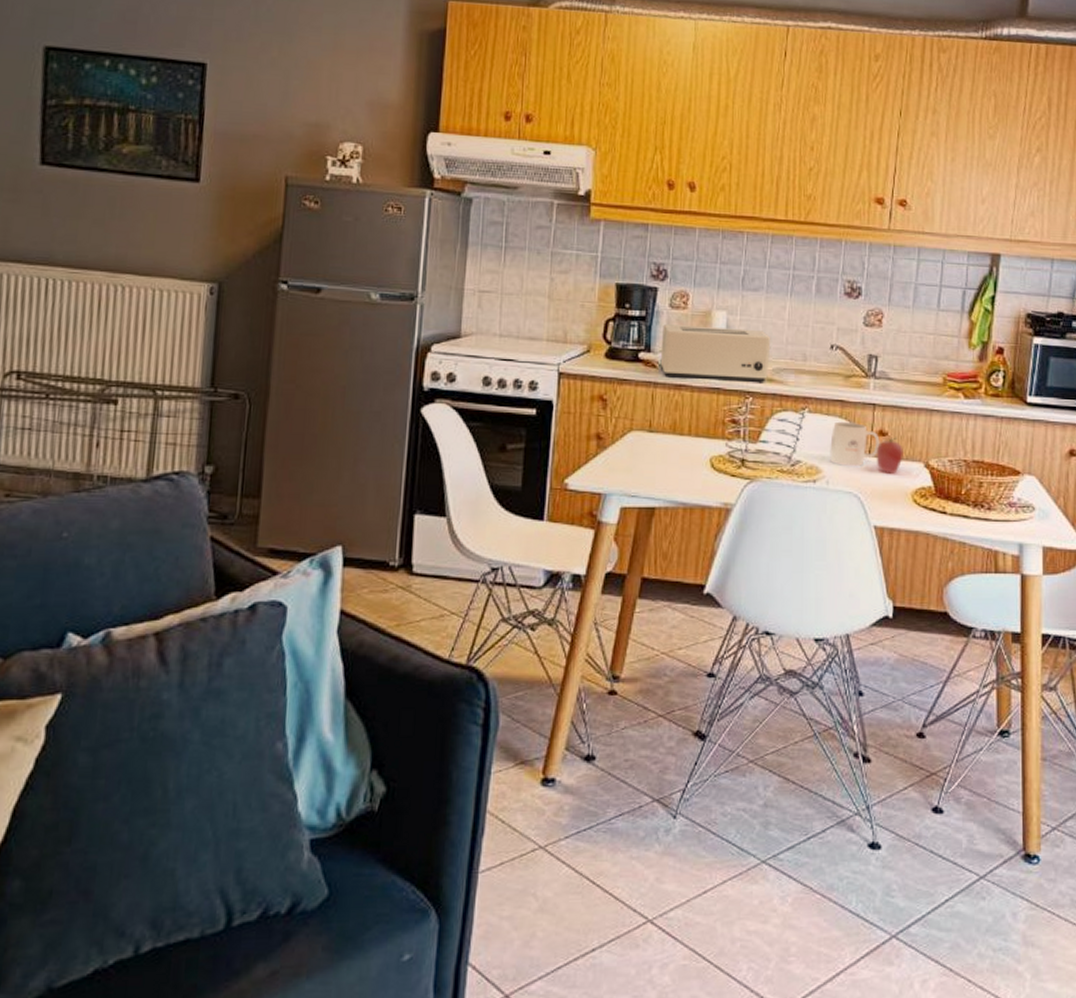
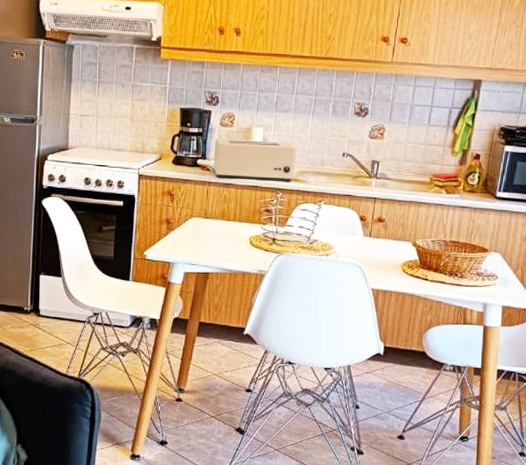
mug: present [830,421,880,467] -> none [340,211,379,245]
fruit: present [876,437,903,474] -> none [375,223,396,250]

